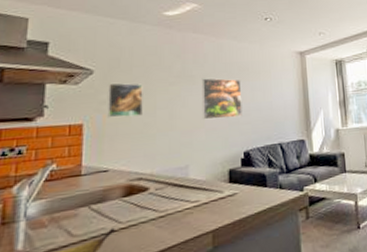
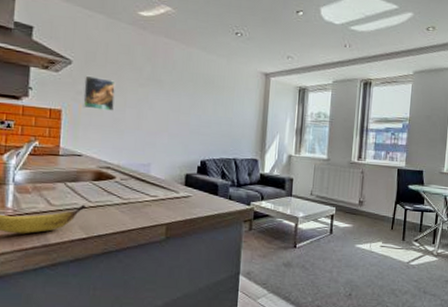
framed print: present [201,78,242,120] -> none [166,84,206,128]

